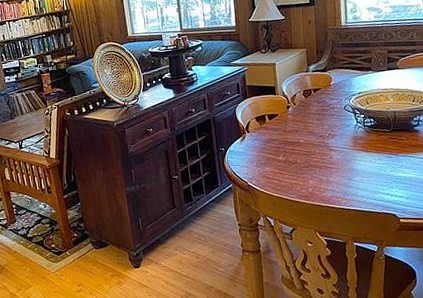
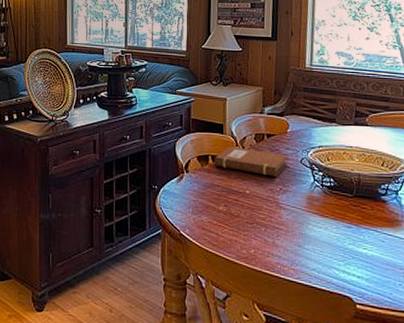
notebook: none [270,104,334,125] -> present [214,146,288,177]

